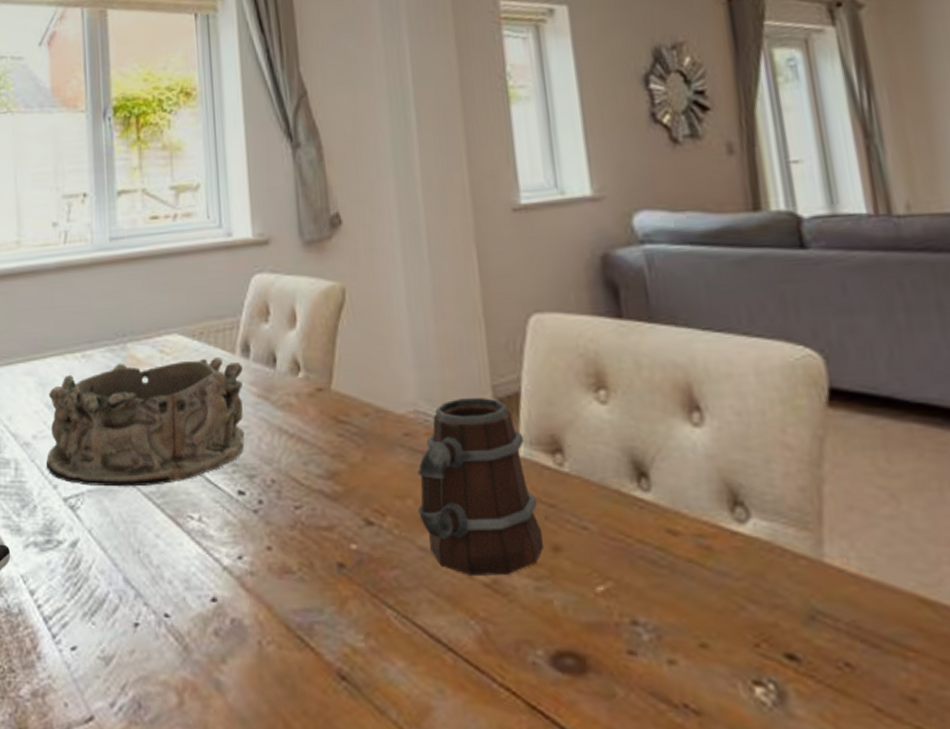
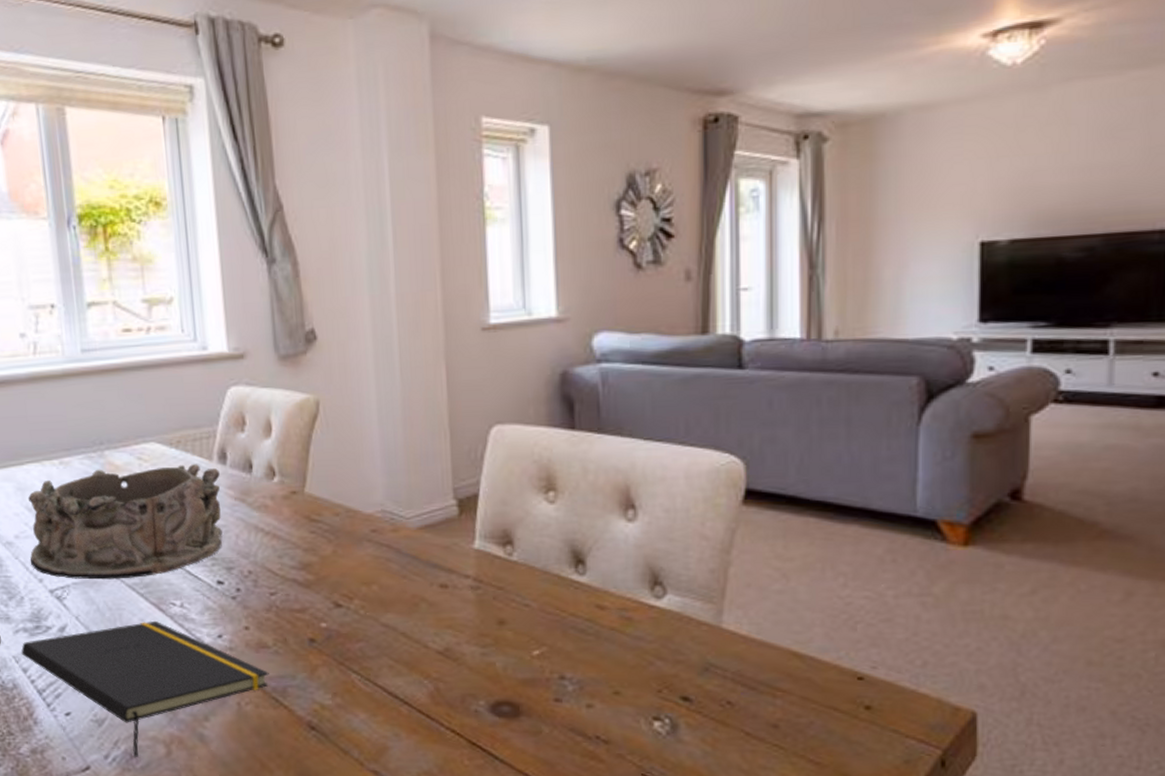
notepad: none [30,536,294,708] -> present [21,620,269,758]
mug: present [418,396,543,576] -> none [382,498,490,645]

